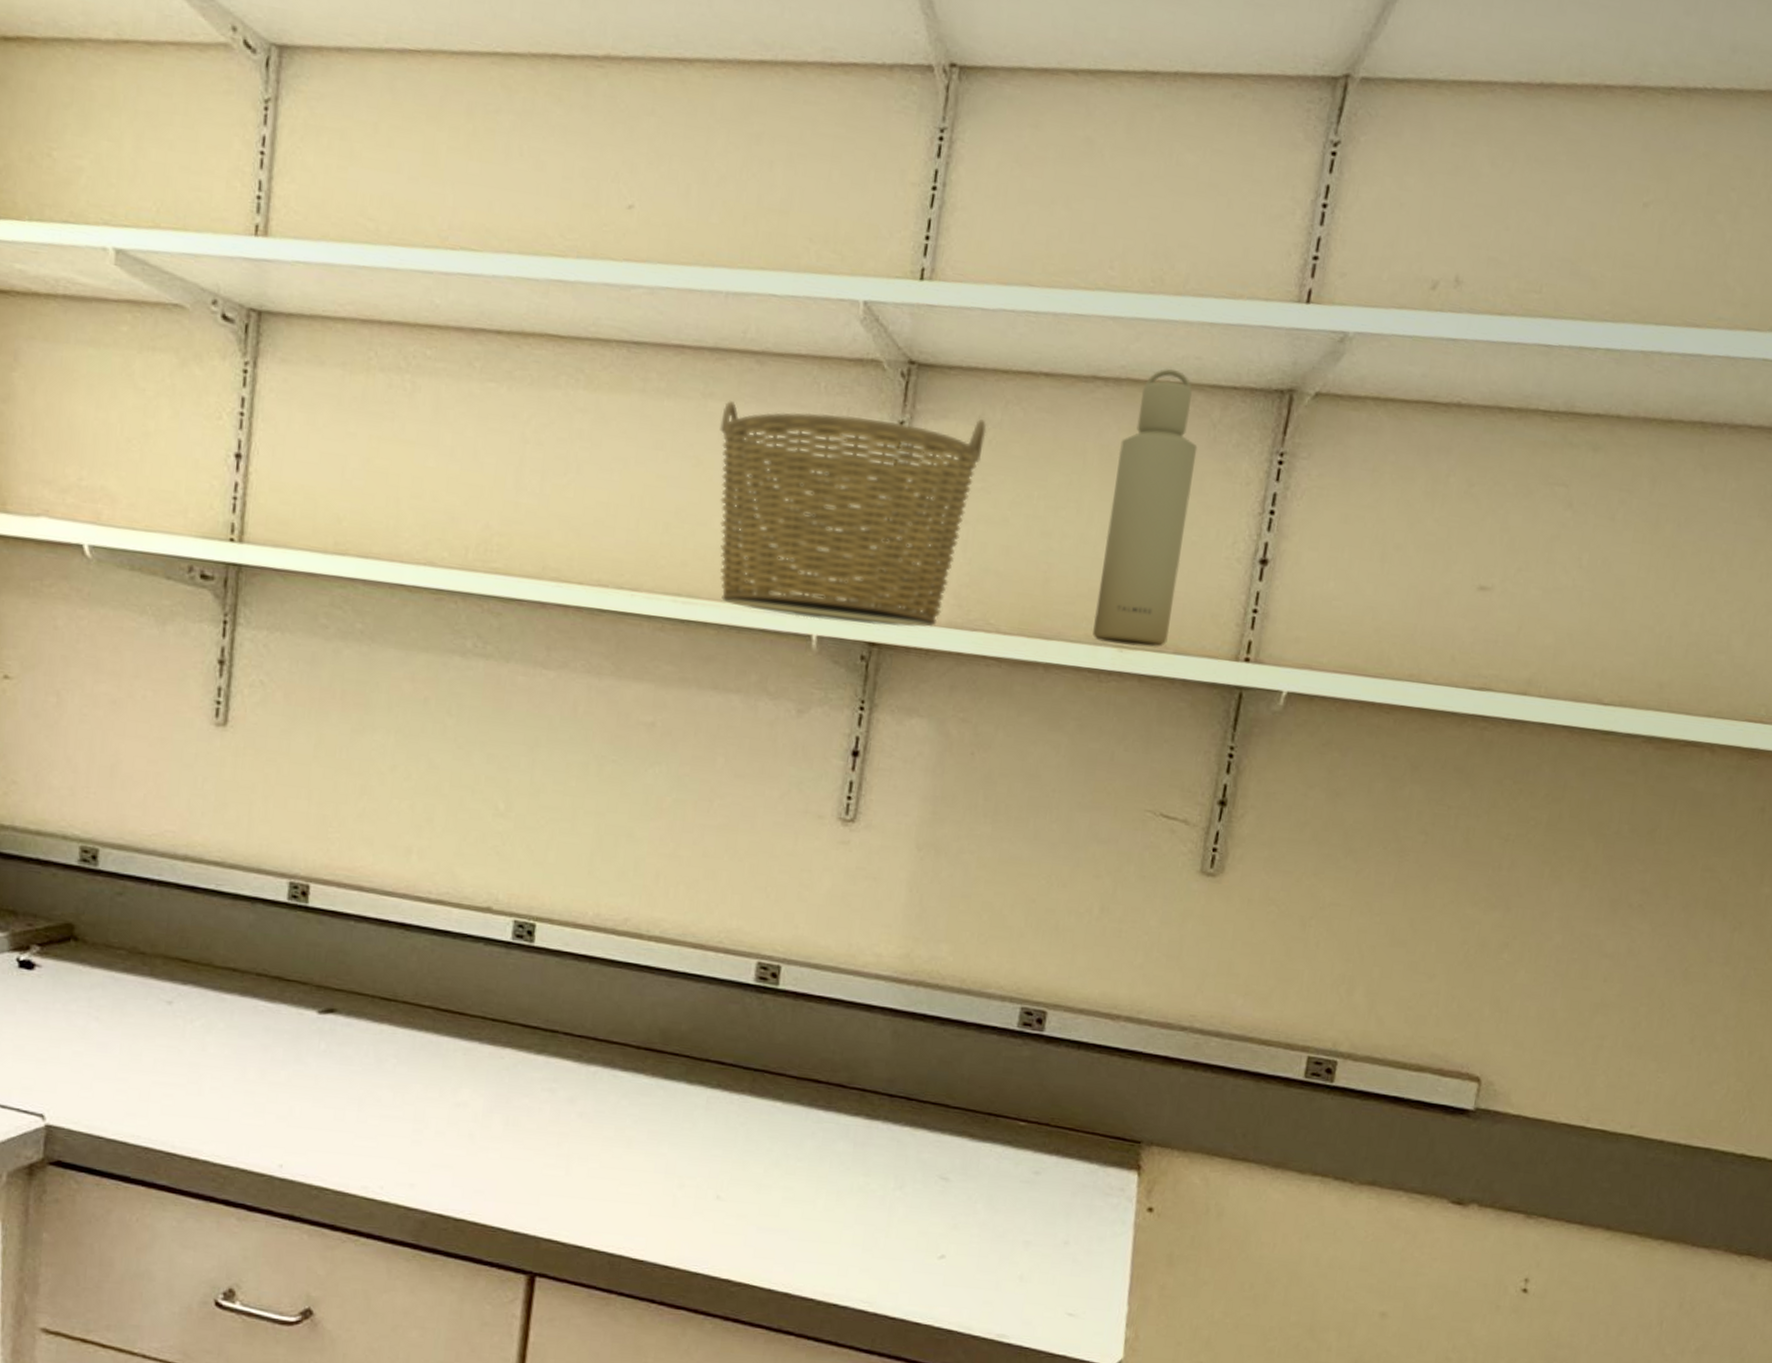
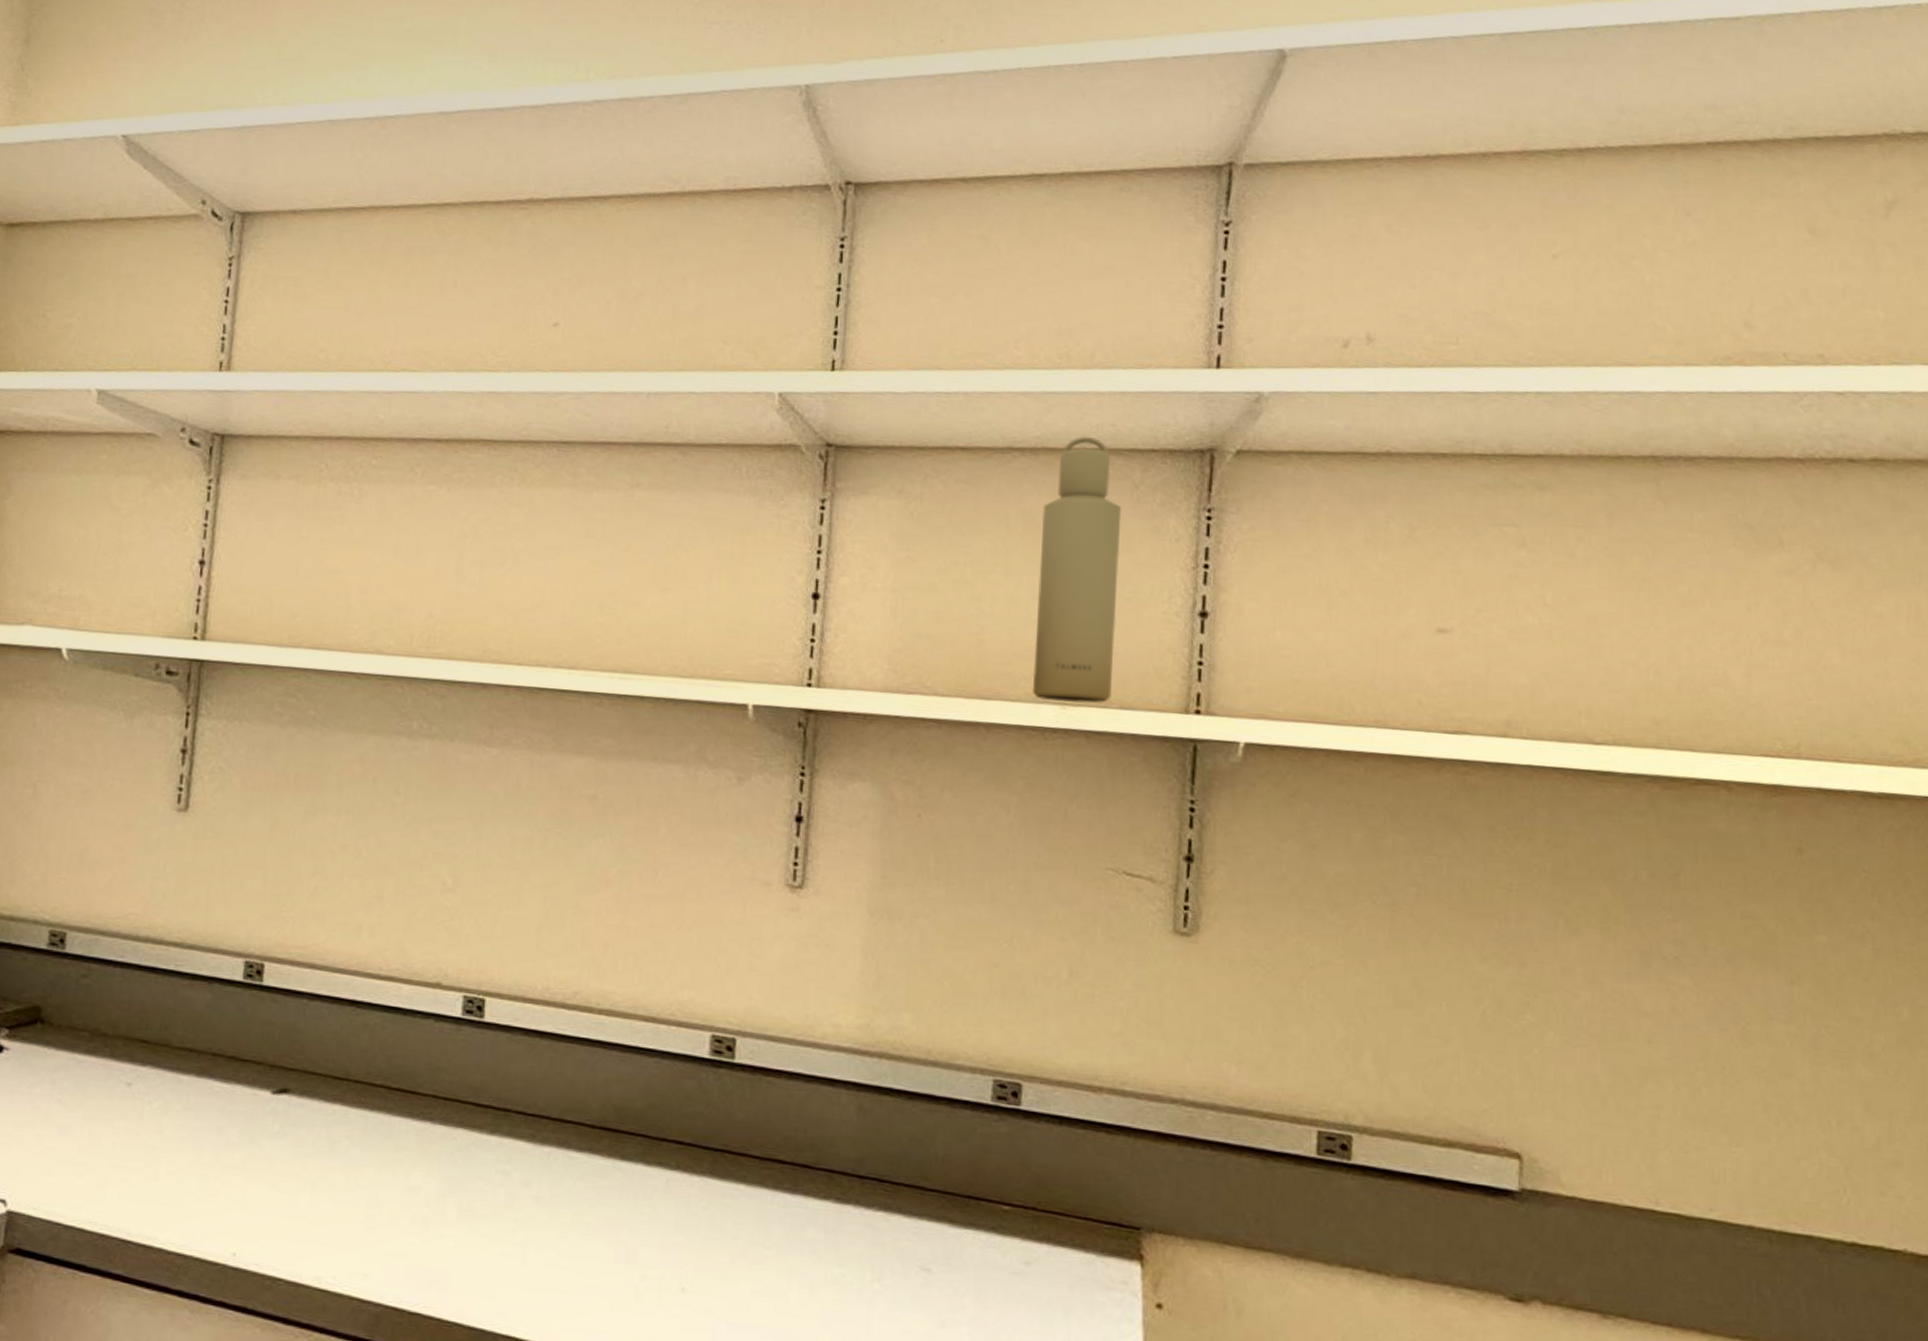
basket: present [719,401,987,627] -> none [648,489,908,693]

